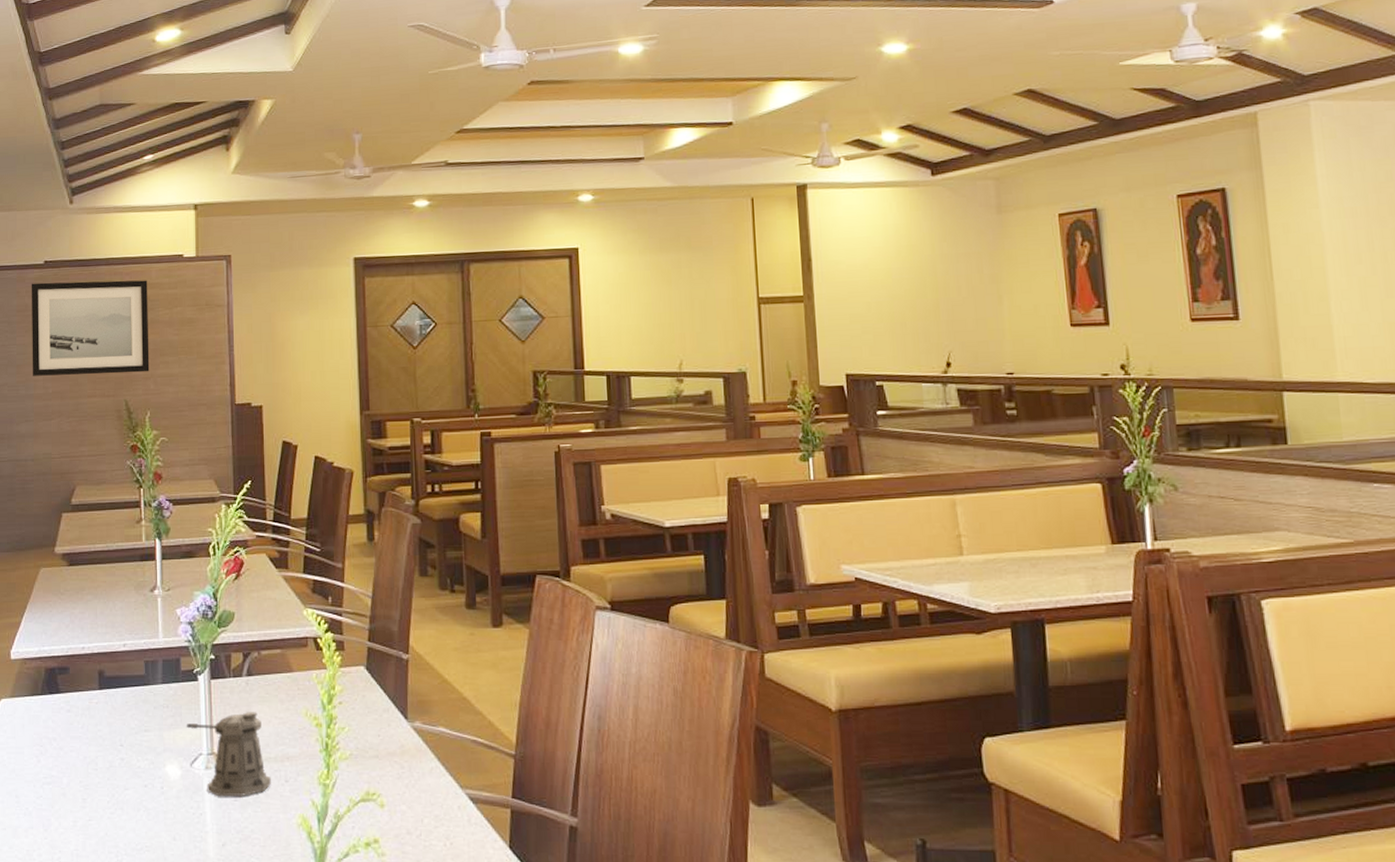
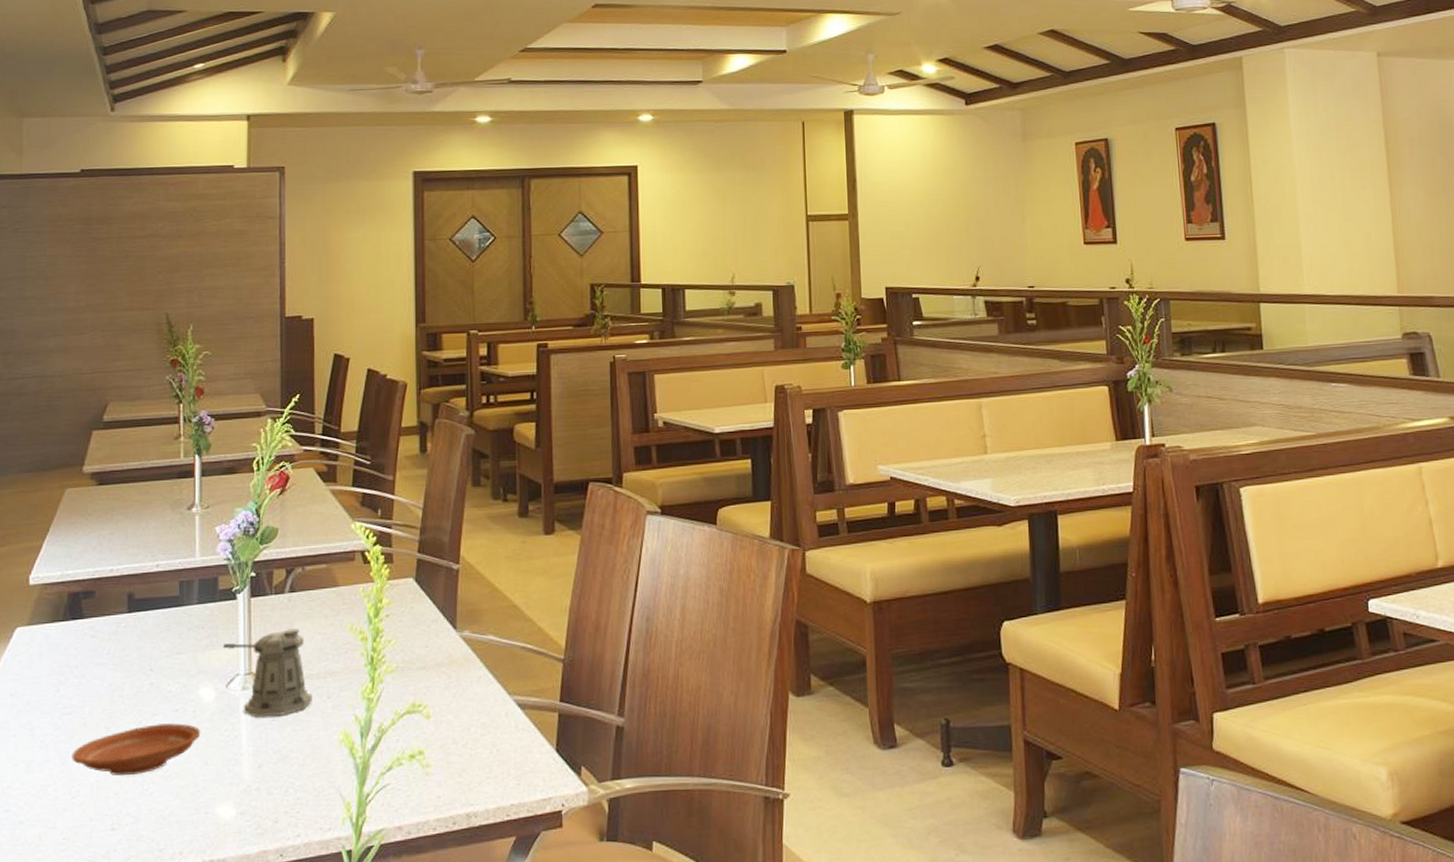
wall art: present [31,280,150,376] -> none [63,190,194,289]
plate: none [53,798,169,845] -> present [71,723,201,775]

